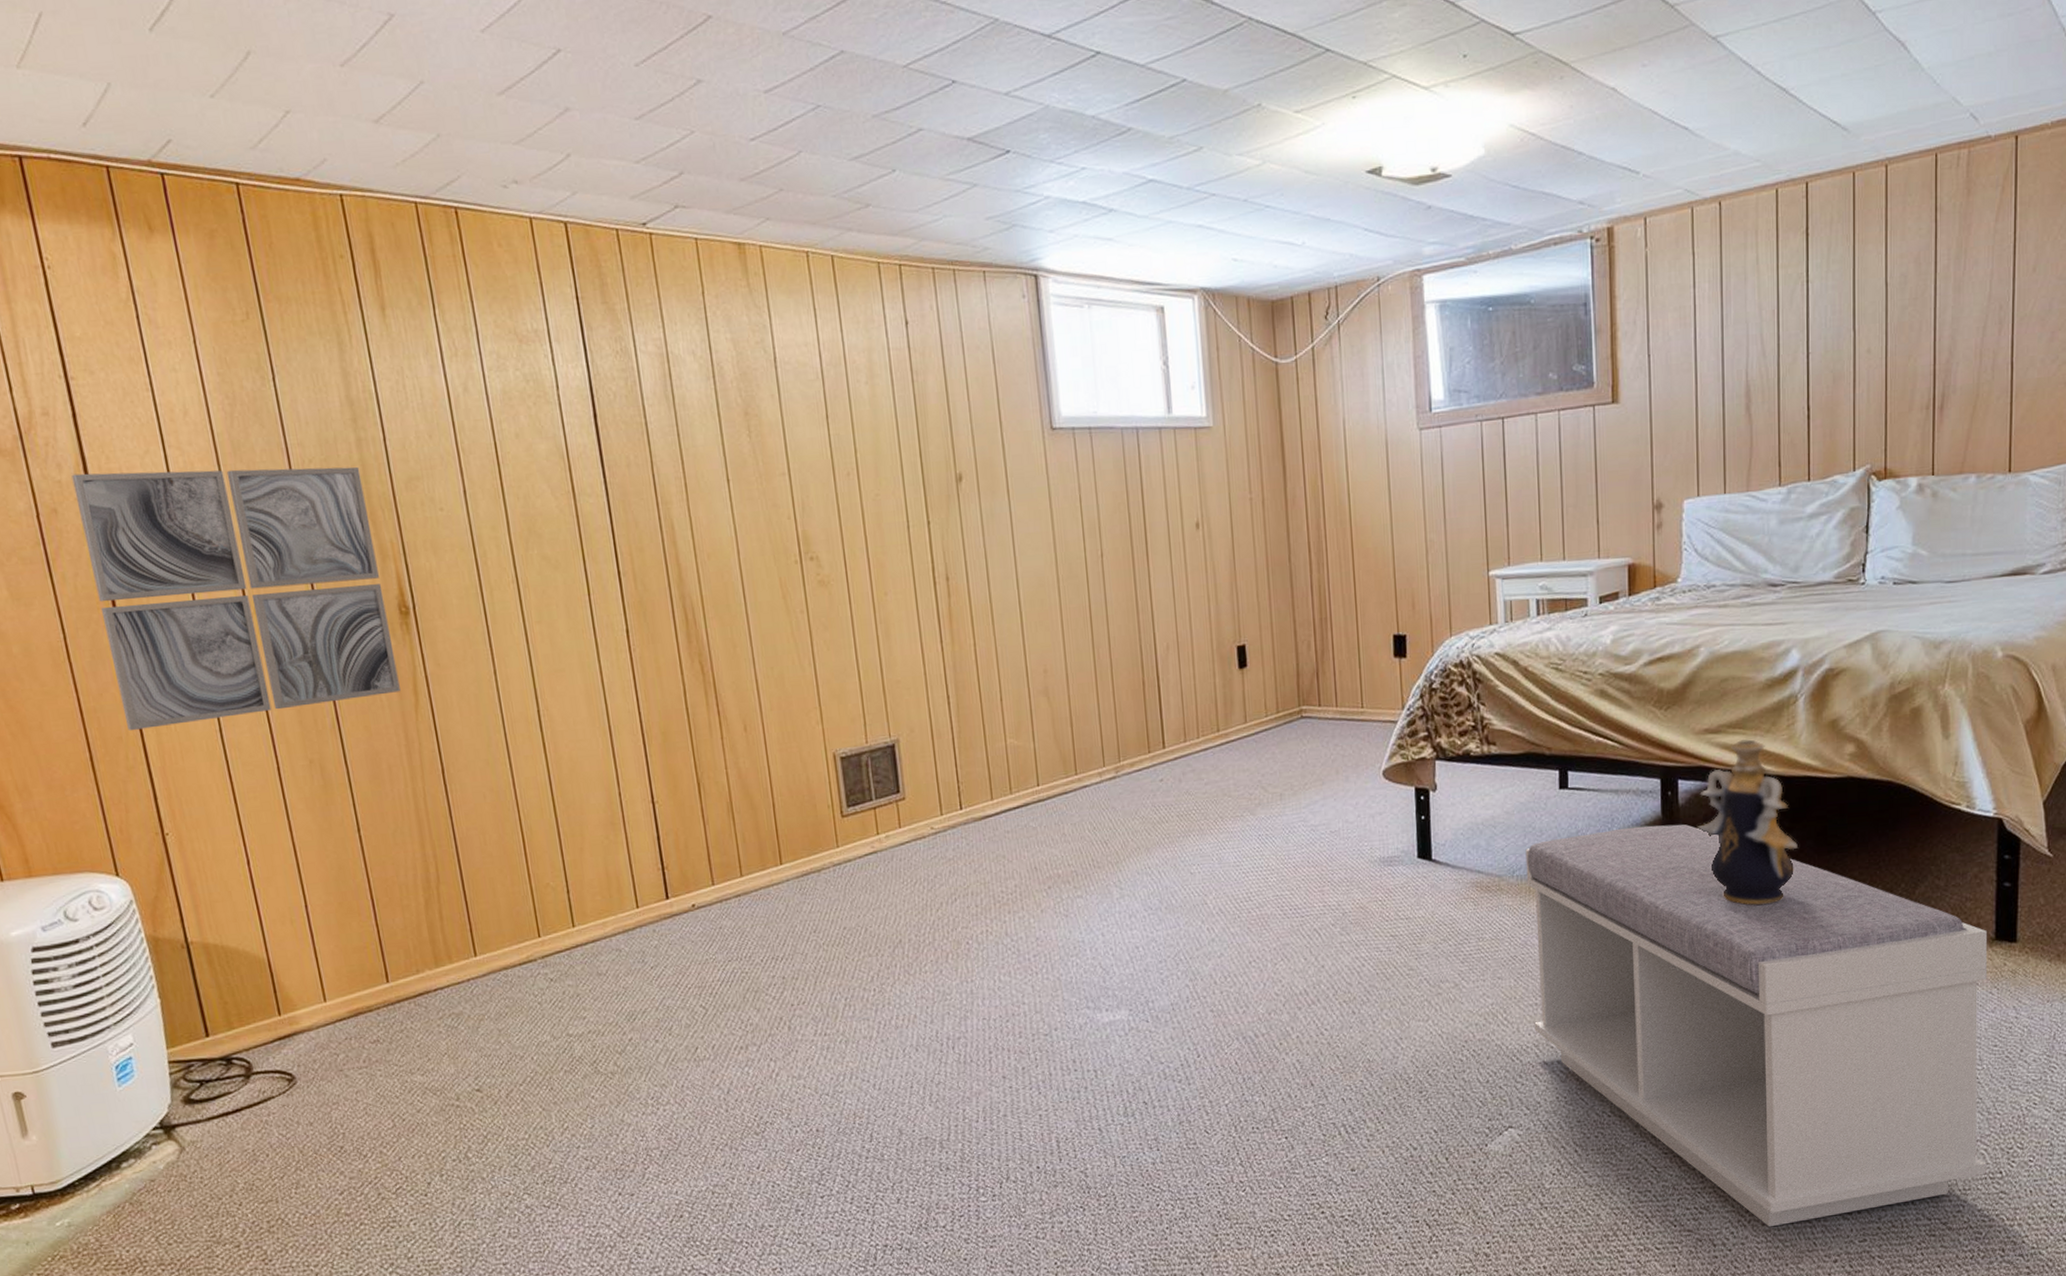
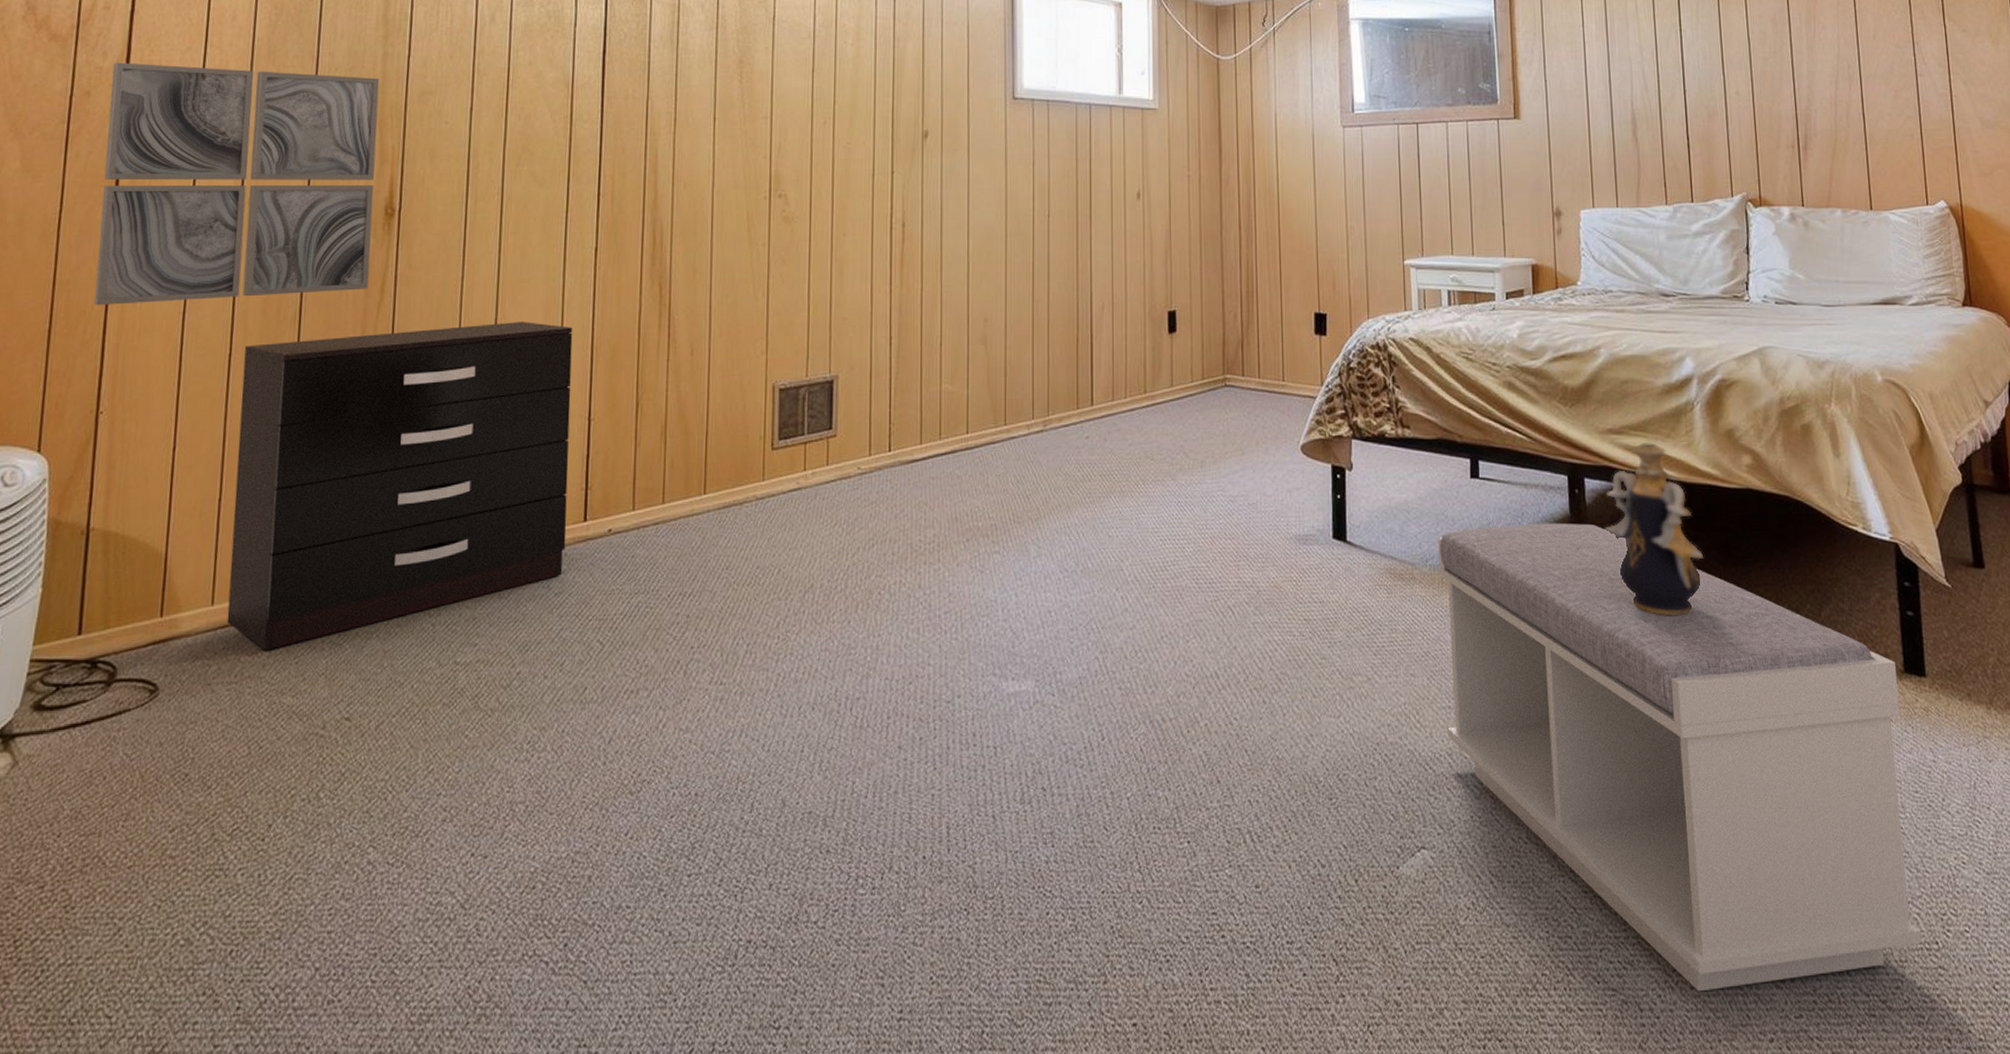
dresser: none [292,711,654,1037] -> present [227,322,573,650]

